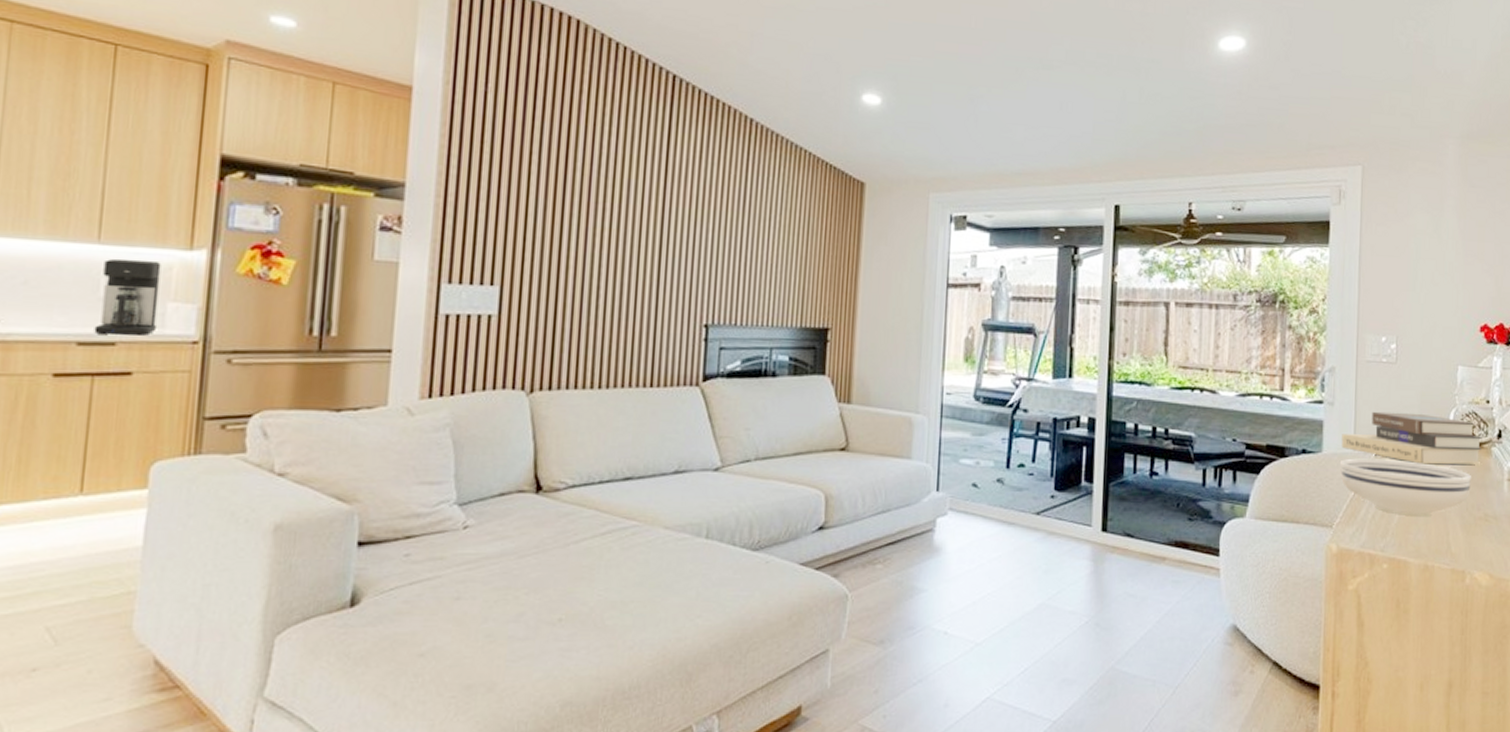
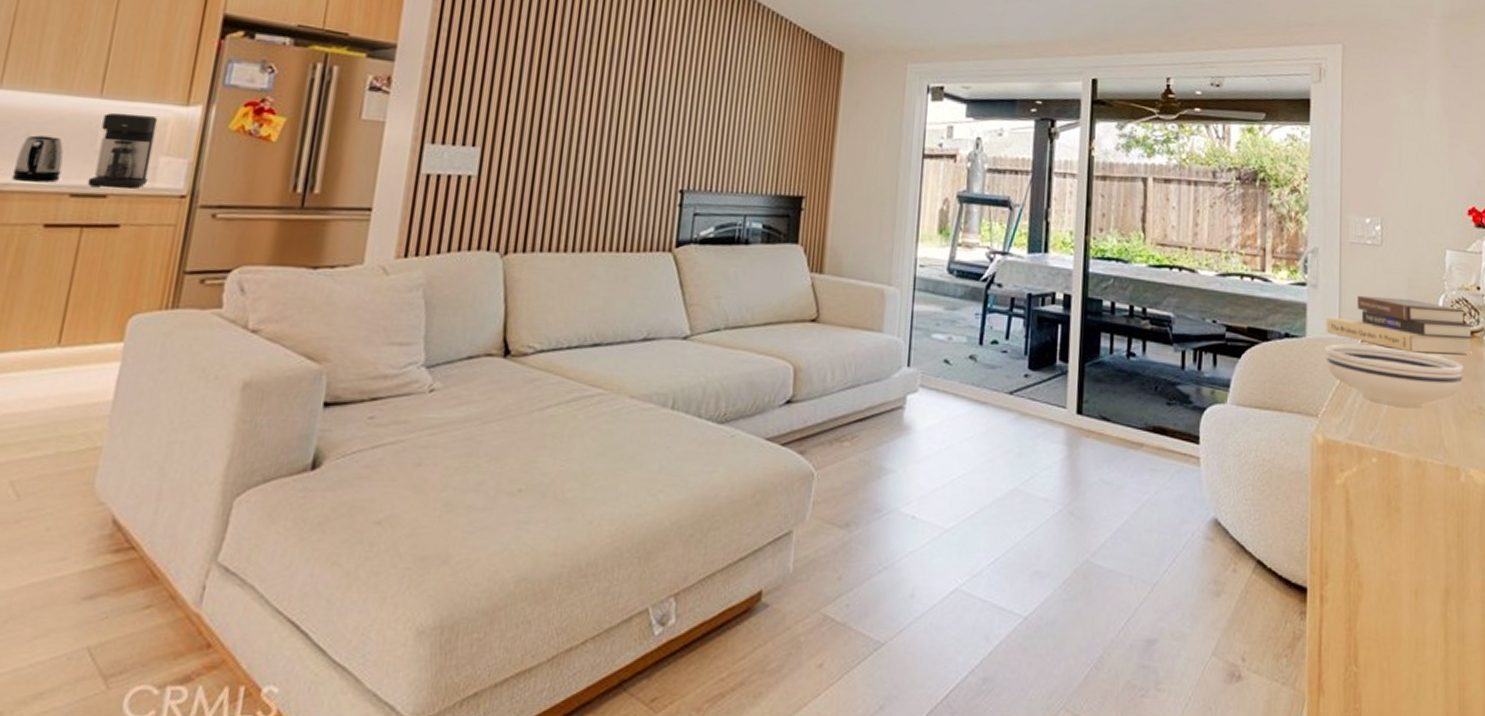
kettle: none [13,283,66,331] -> present [11,135,64,183]

